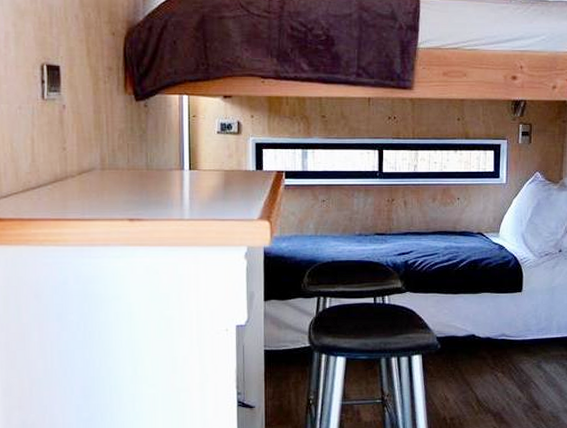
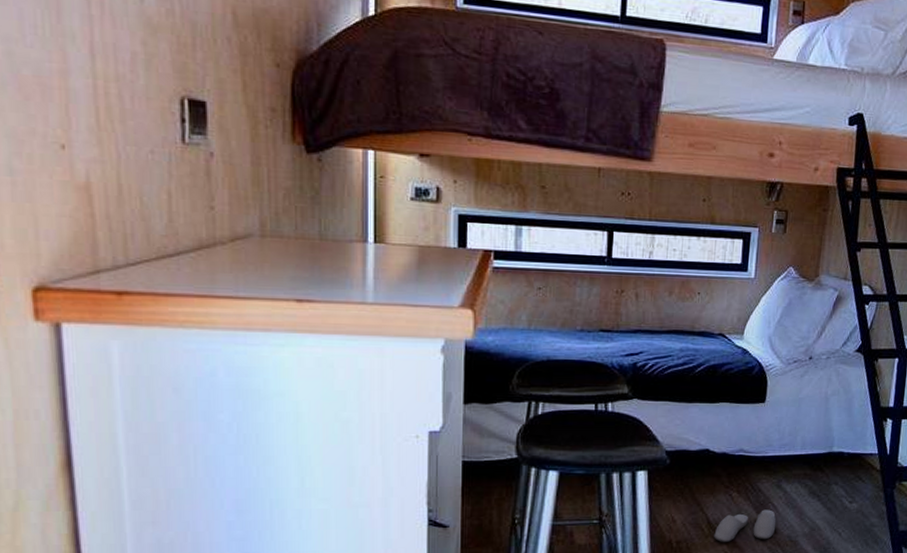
slippers: none [483,388,539,418] -> present [714,509,777,542]

